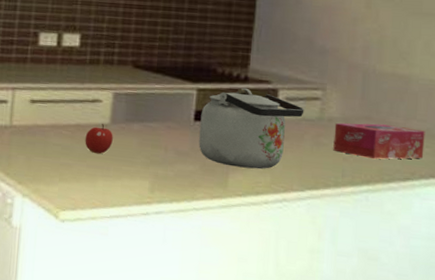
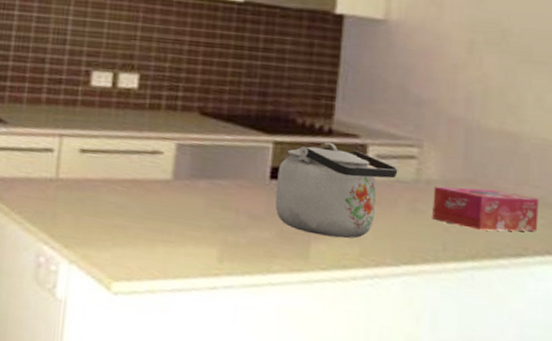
fruit: present [85,123,113,154] -> none [142,178,176,216]

